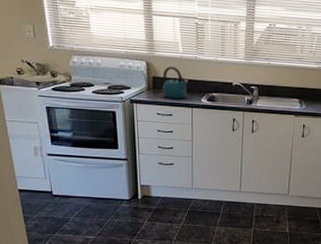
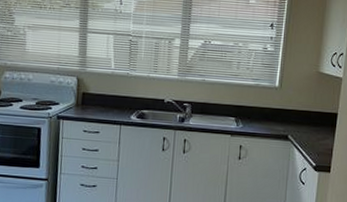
kettle: present [162,66,189,99] -> none [91,82,119,116]

